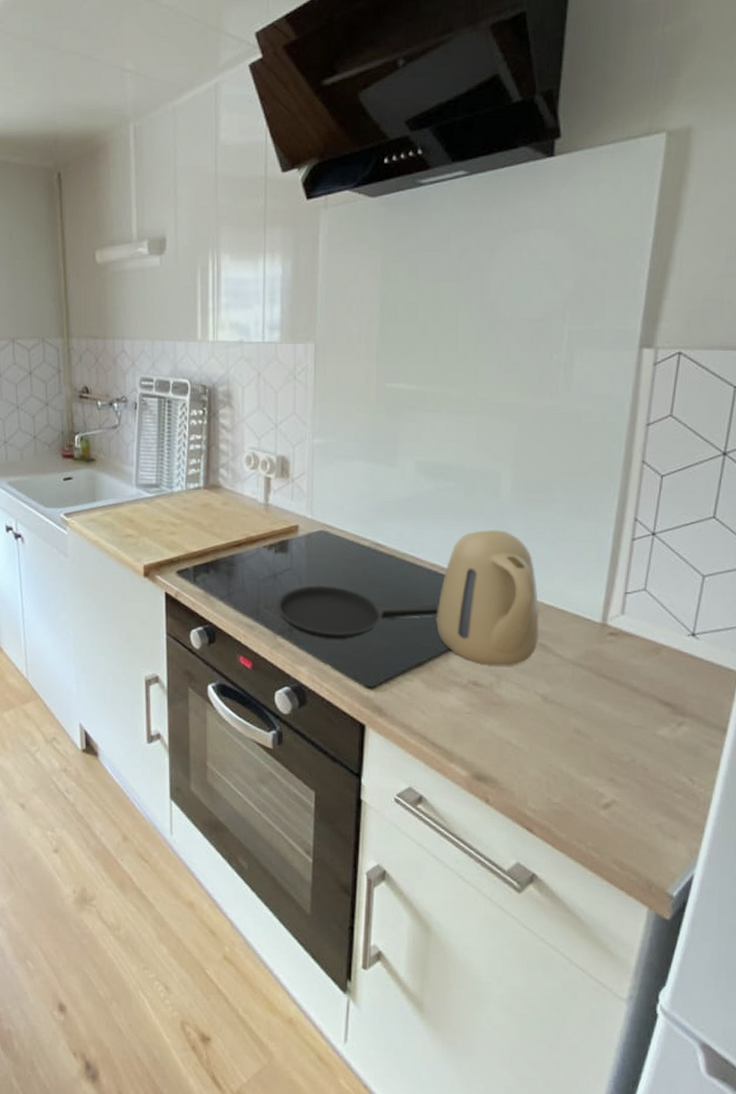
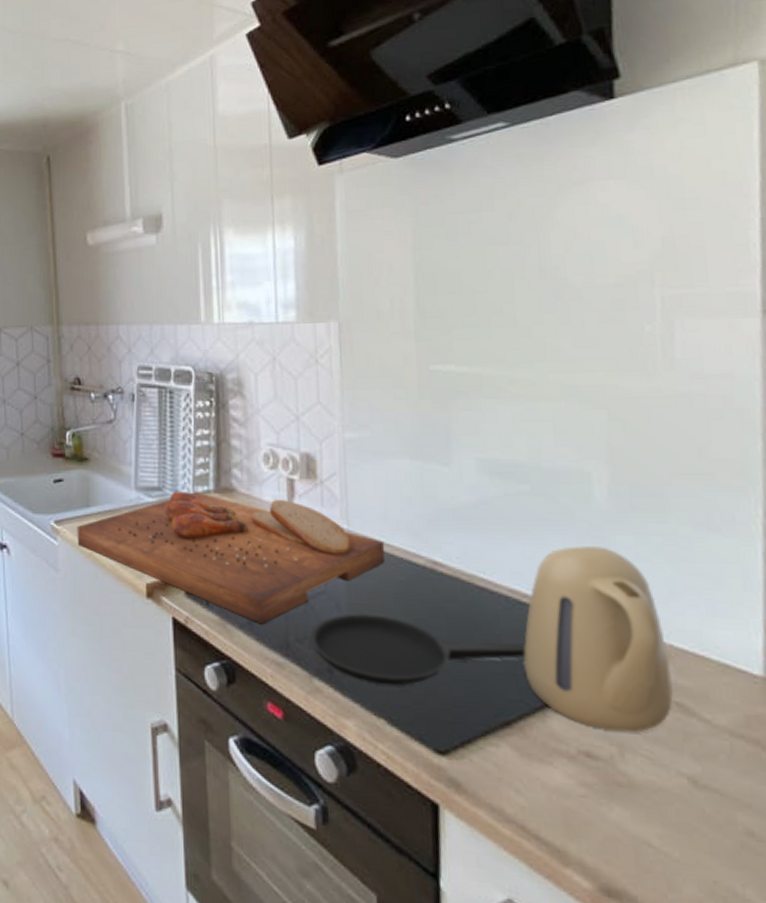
cutting board: none [84,487,340,597] -> present [77,491,385,626]

